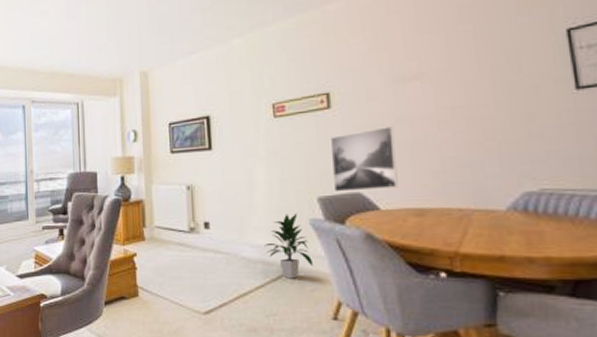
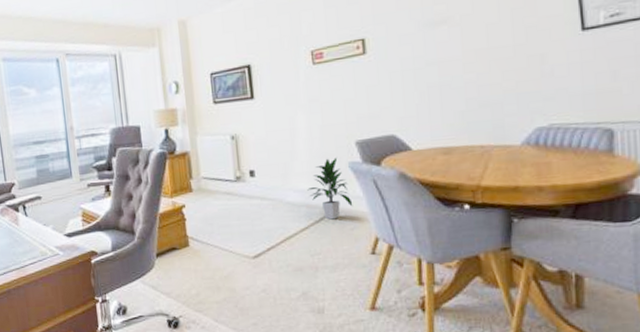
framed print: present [330,126,398,192] -> none [365,70,428,136]

